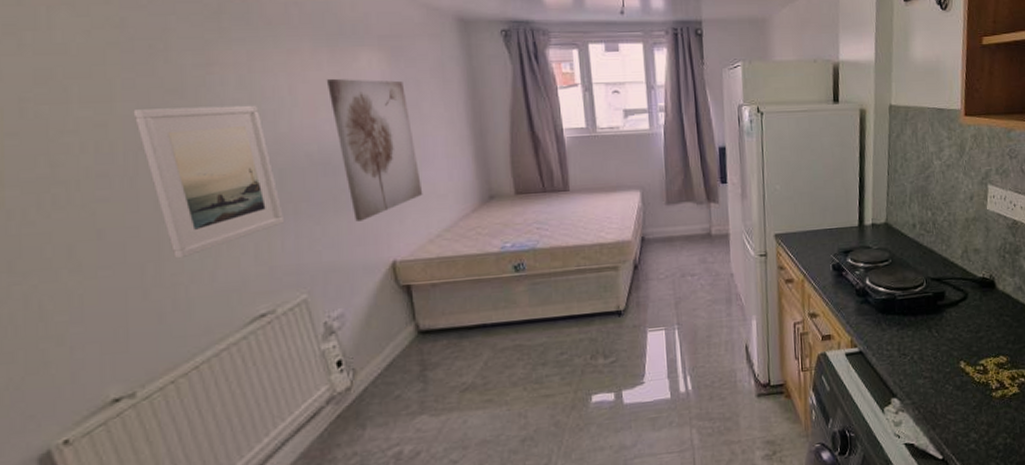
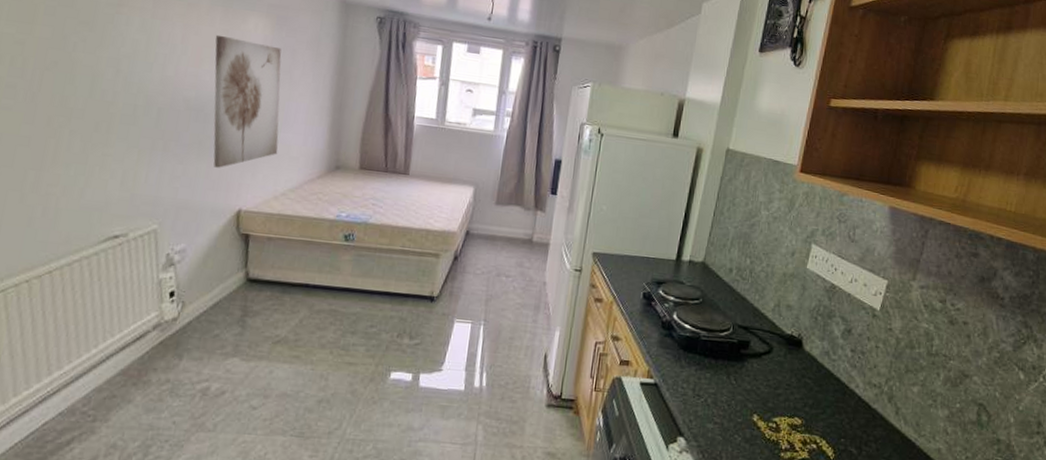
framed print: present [133,105,285,259] -> none [48,34,154,172]

